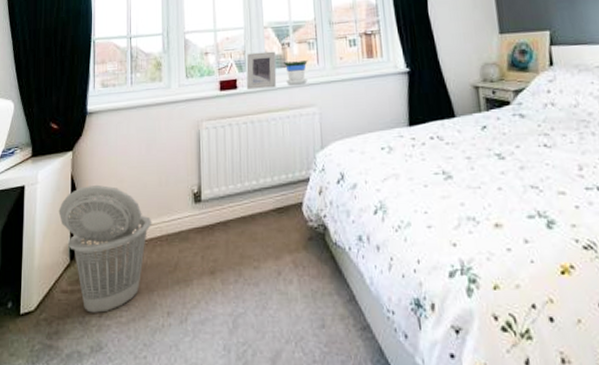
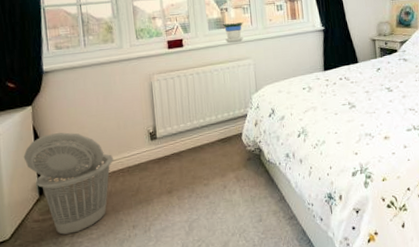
picture frame: present [246,51,277,90] -> none [190,15,217,47]

